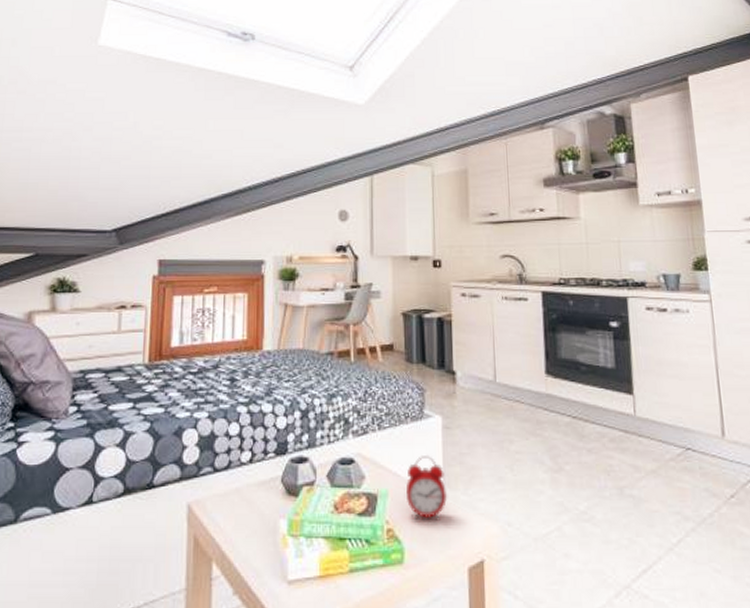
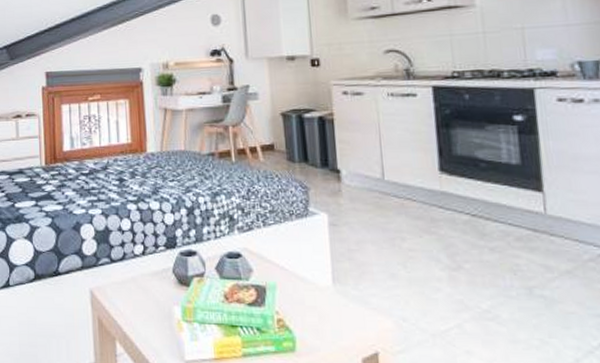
alarm clock: present [406,456,448,521] -> none [294,251,338,313]

